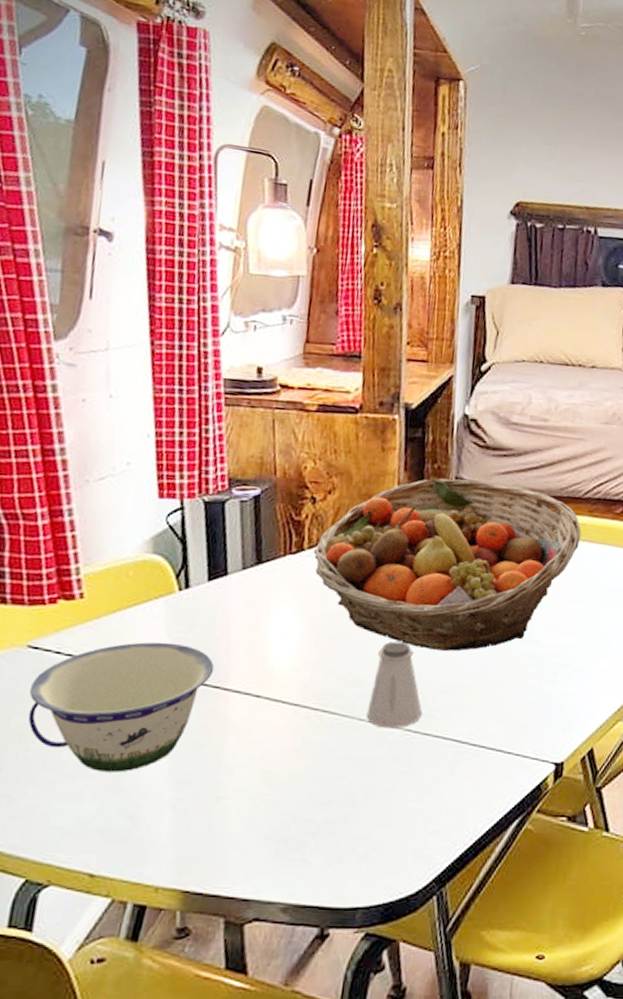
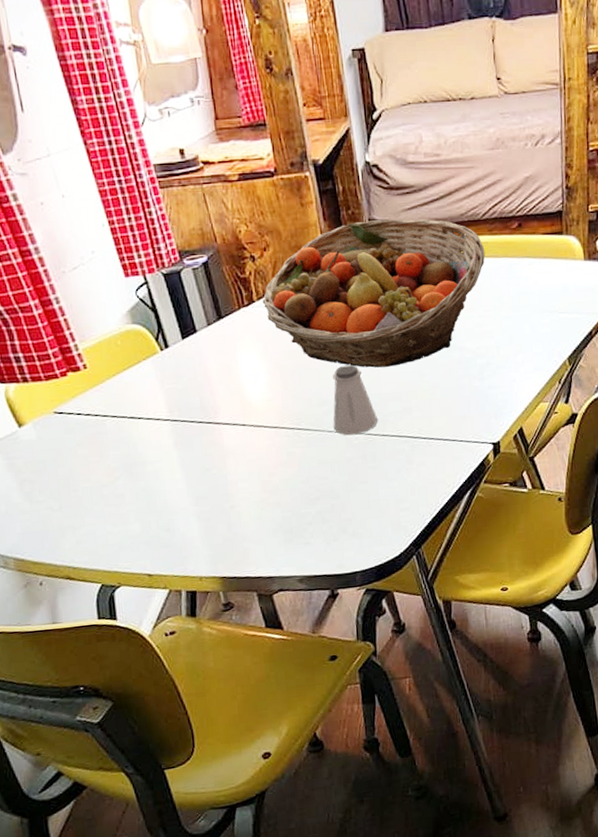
bowl: present [28,642,215,773] -> none [64,393,205,500]

